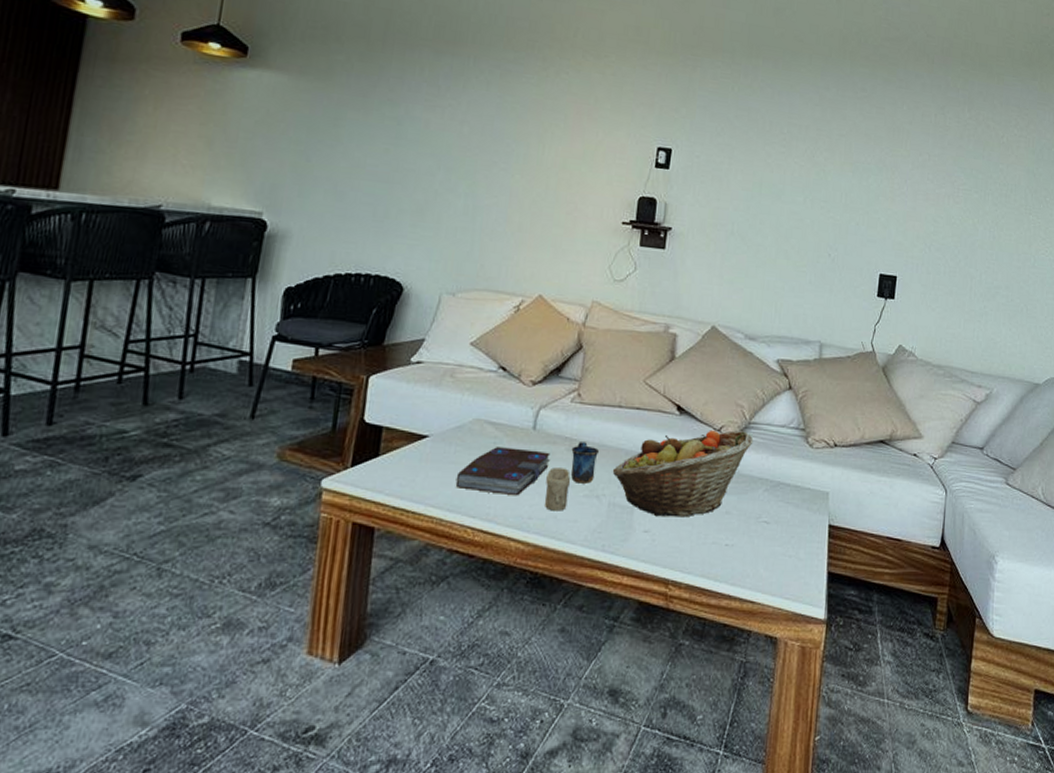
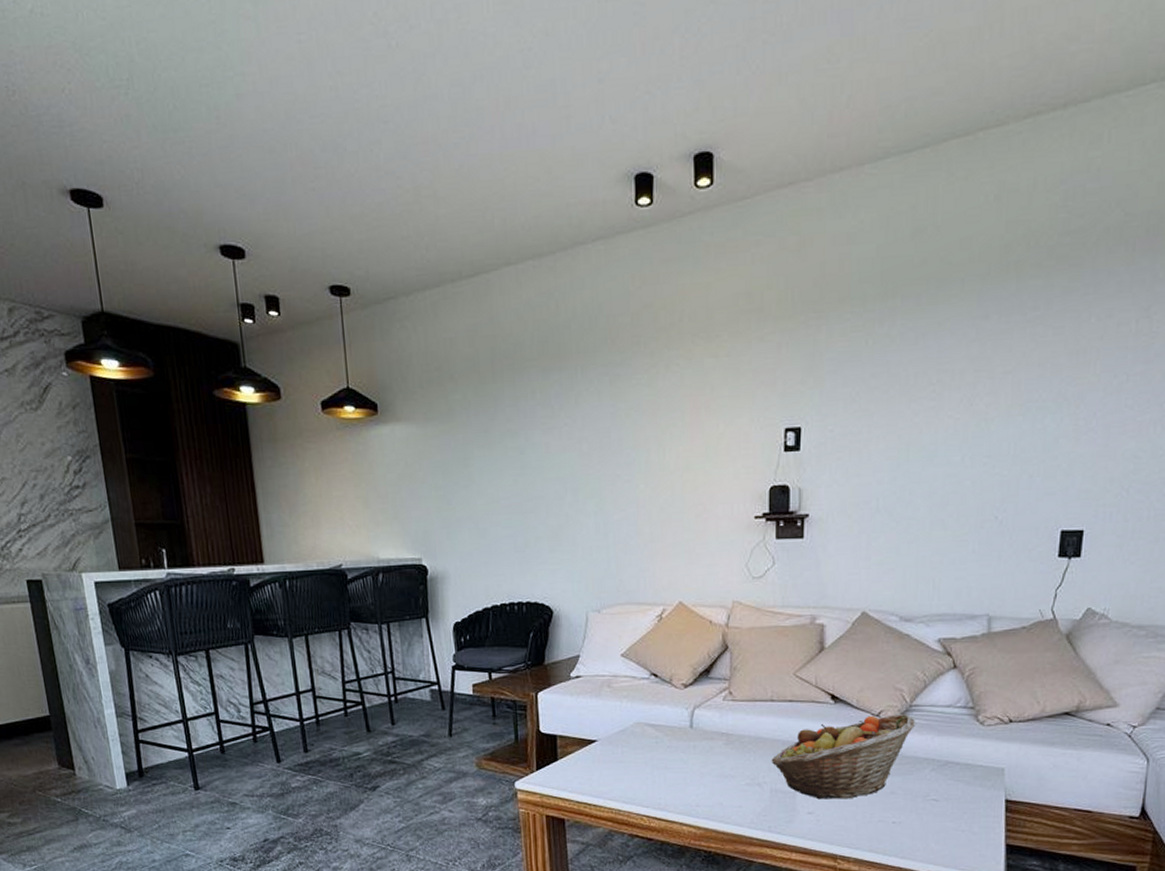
book: present [455,447,551,495] -> none [626,745,711,787]
candle: present [545,467,571,511] -> none [708,760,732,799]
mug: present [571,442,600,484] -> none [729,736,757,773]

